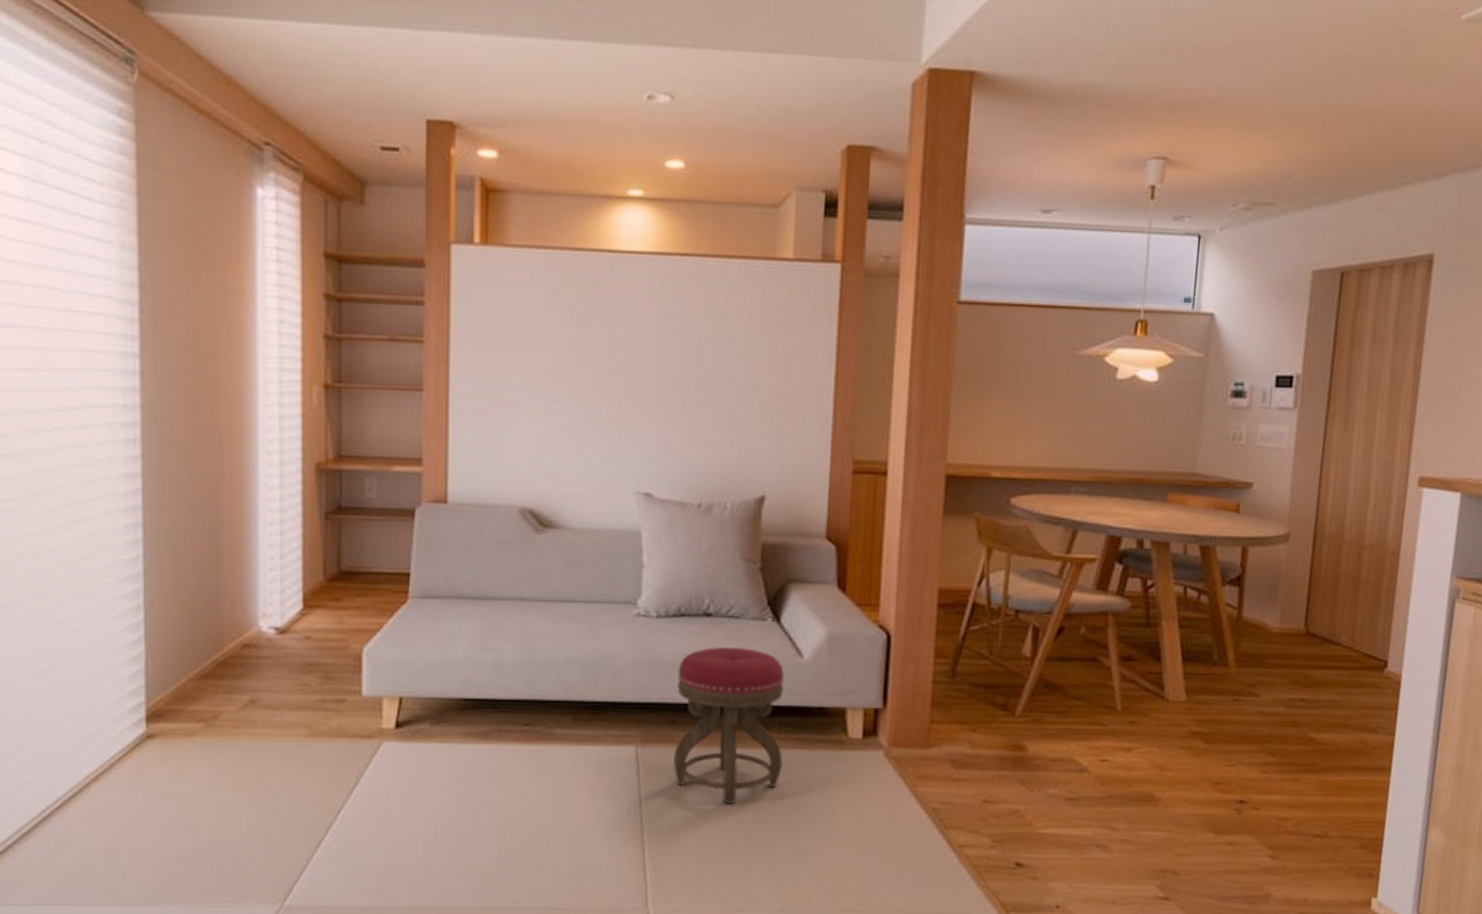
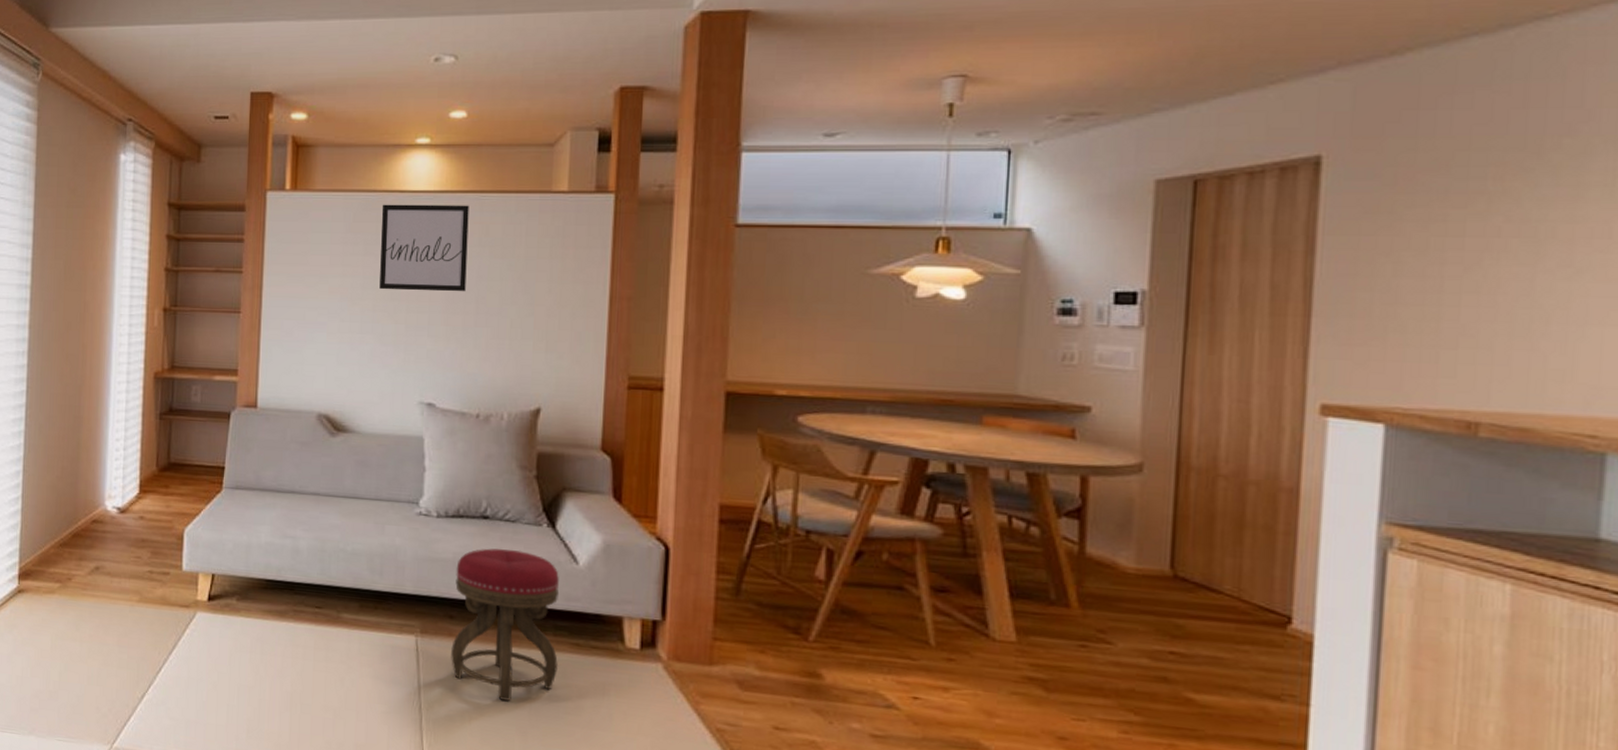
wall art: none [589,265,688,369] -> present [379,204,469,292]

